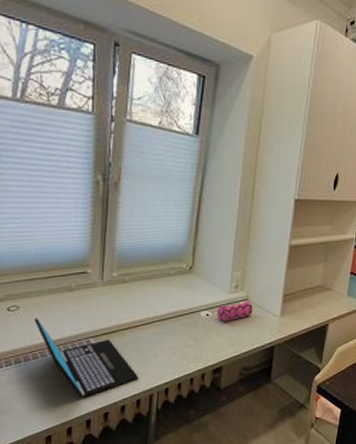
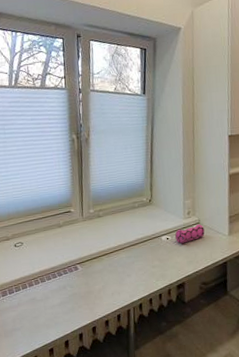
laptop: present [34,318,139,398] -> none [34,251,117,315]

